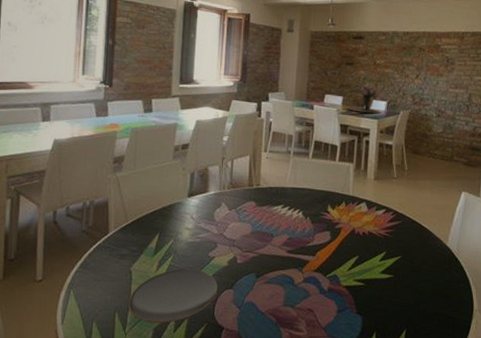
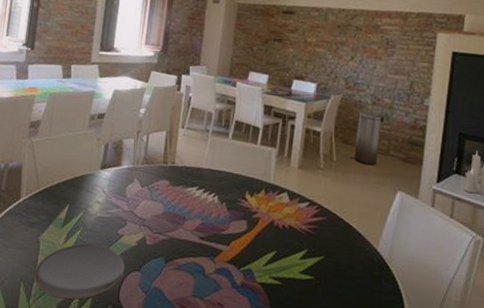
flower arrangement: present [348,75,379,114] -> none [273,53,308,96]
pedal bin: none [419,124,448,171] -> present [350,111,385,166]

